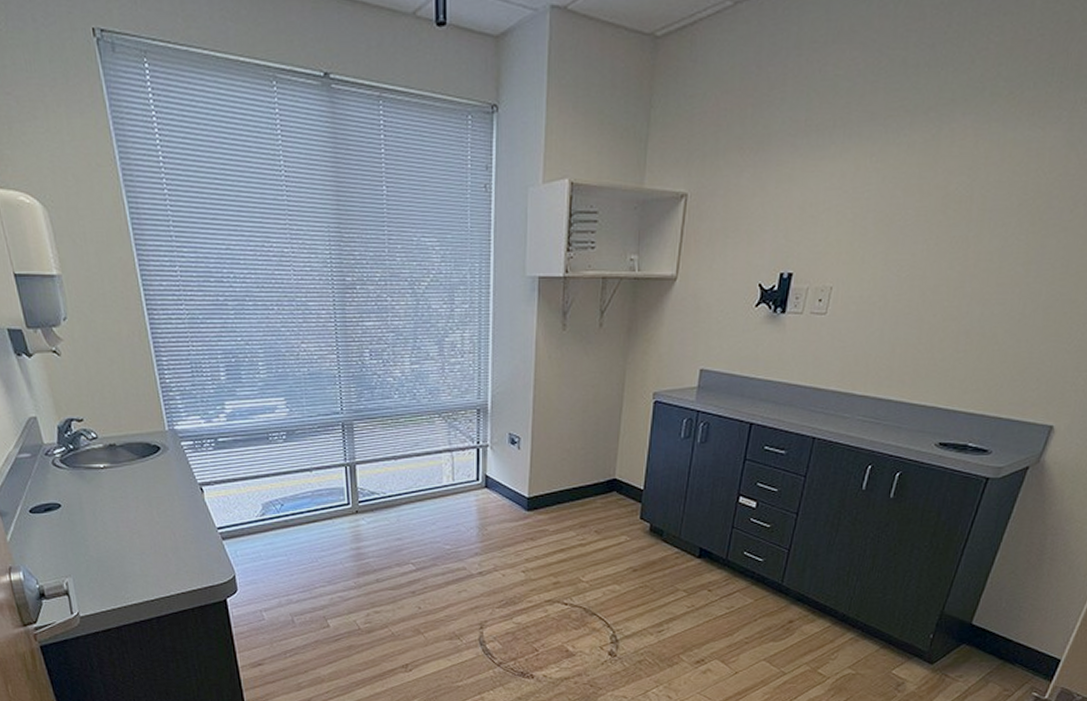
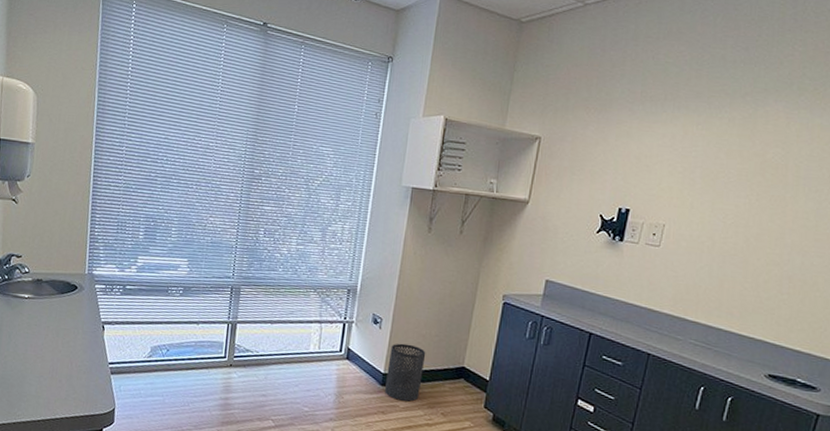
trash can: none [530,462,573,524] -> present [384,343,426,402]

